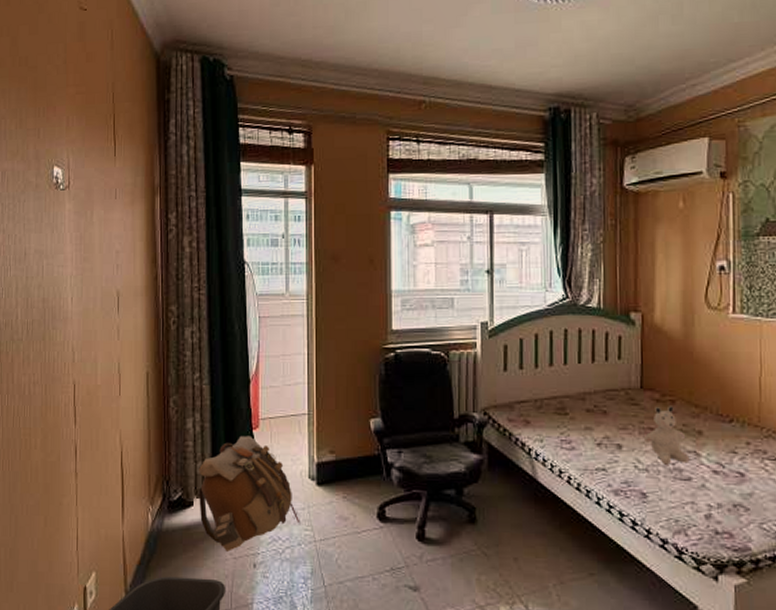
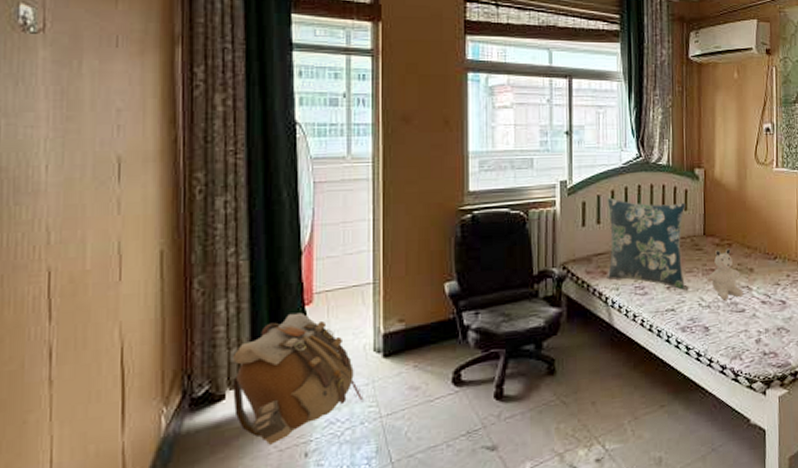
pillow: none [530,341,619,448] -> present [607,197,686,290]

